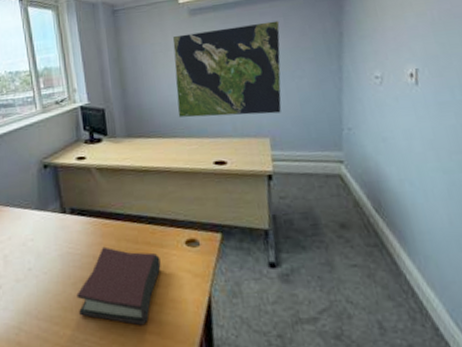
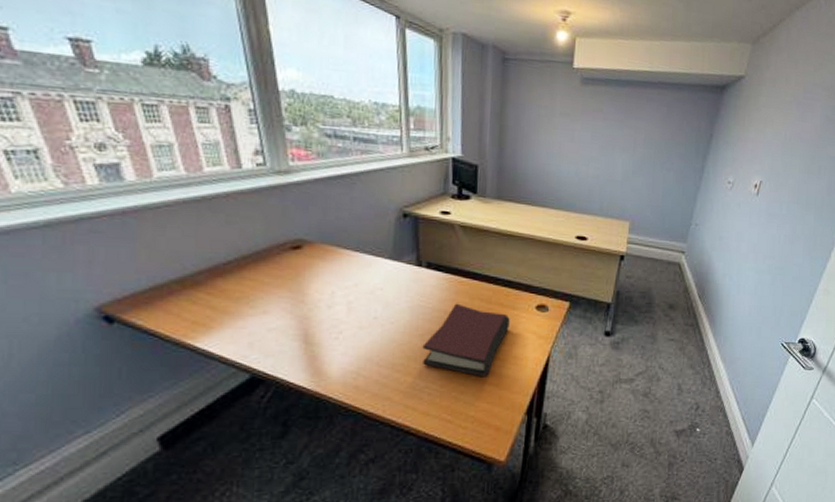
world map: present [173,20,282,118] -> none [551,102,663,200]

